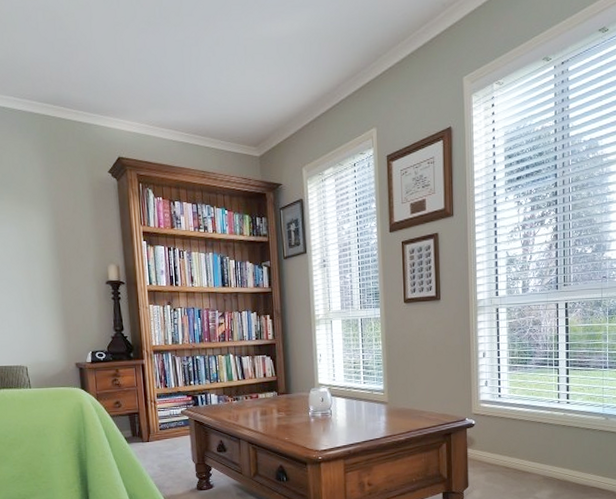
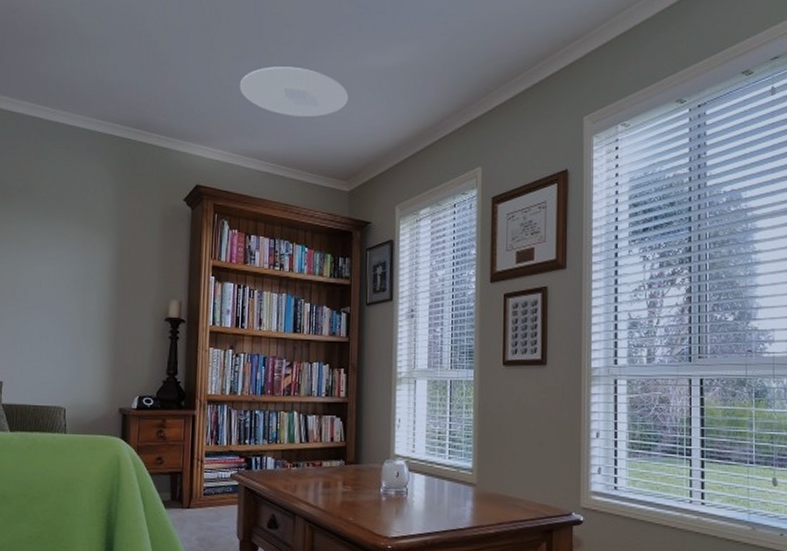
ceiling light: none [147,38,251,87] -> present [239,67,349,116]

